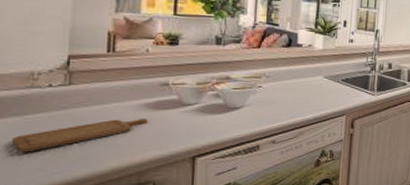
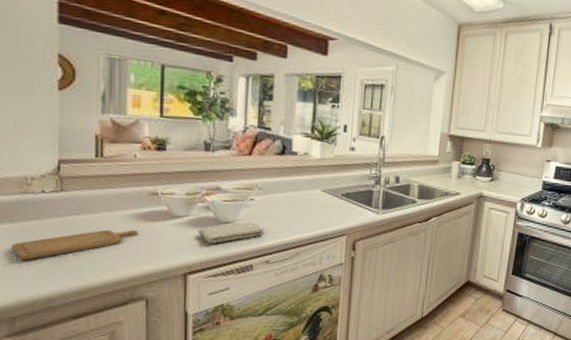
washcloth: none [207,107,270,127] -> present [198,222,264,243]

